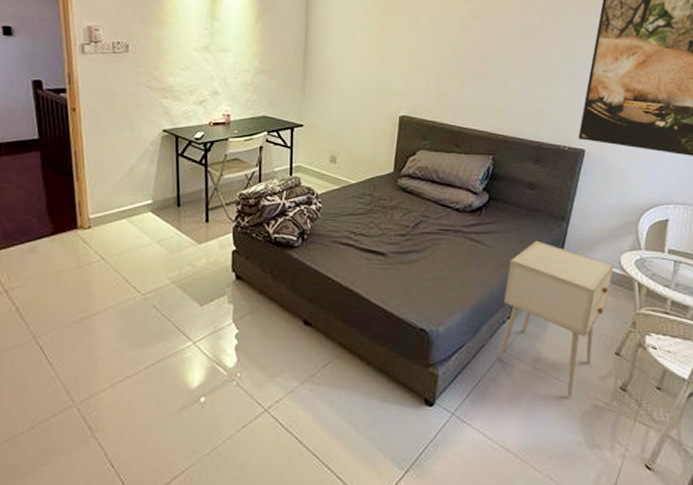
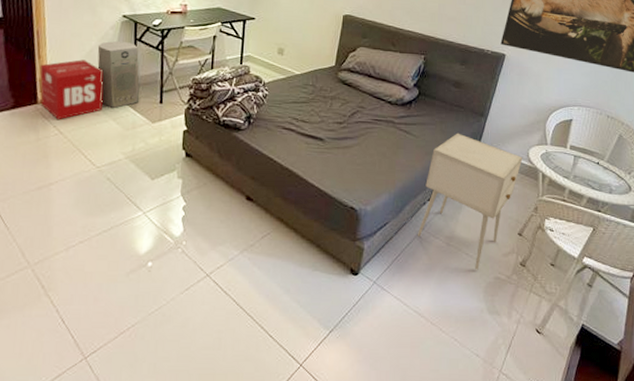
product box: none [78,179,146,245] -> present [39,59,104,121]
air purifier: none [138,158,184,229] -> present [97,41,140,108]

